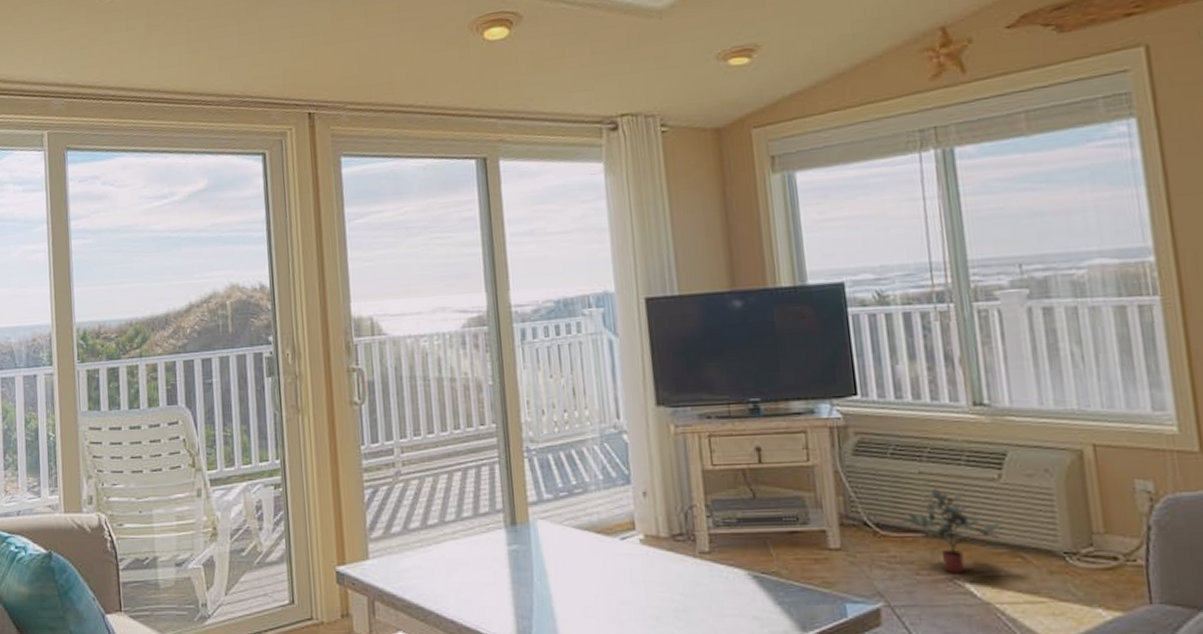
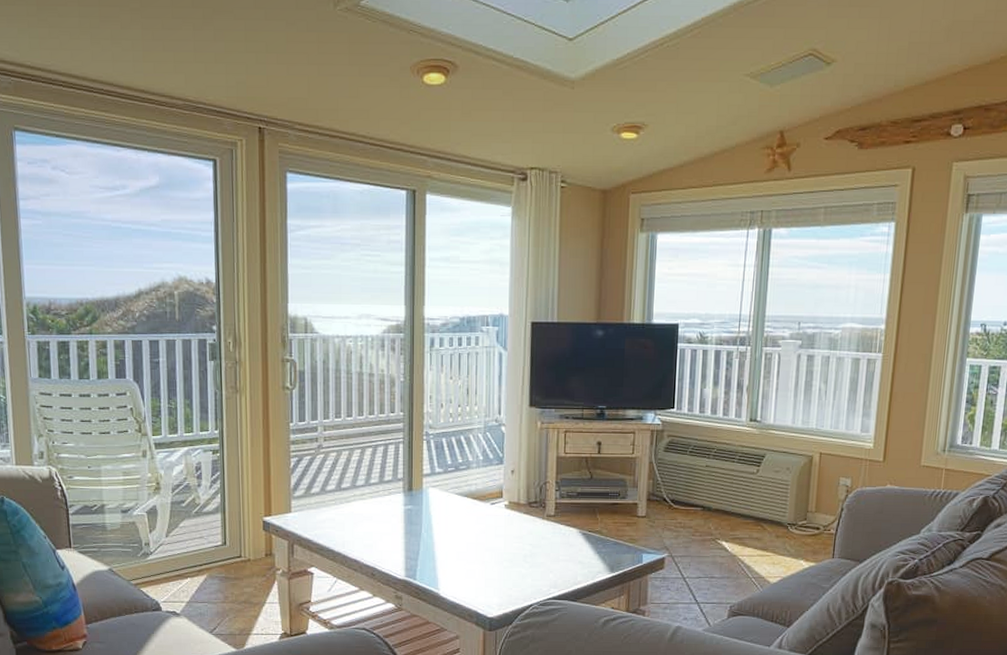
potted plant: present [900,488,1002,574] -> none [688,477,753,536]

